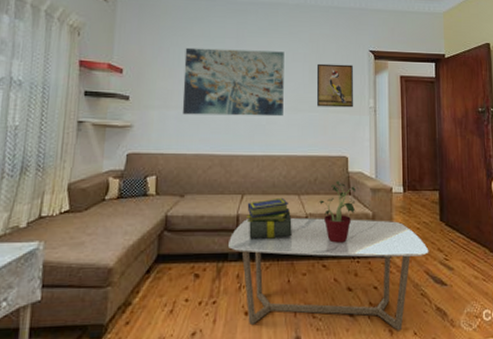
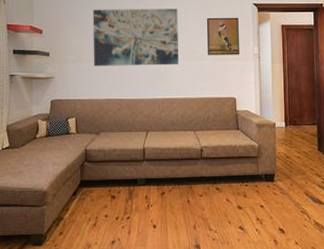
coffee table: present [228,218,429,331] -> none [137,149,308,241]
stack of books: present [246,197,292,239] -> none [151,133,190,168]
potted plant: present [318,180,360,243] -> none [211,118,247,170]

